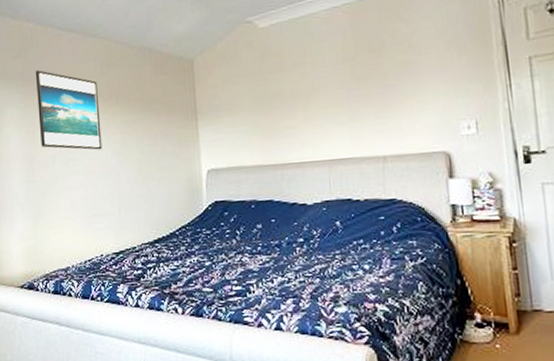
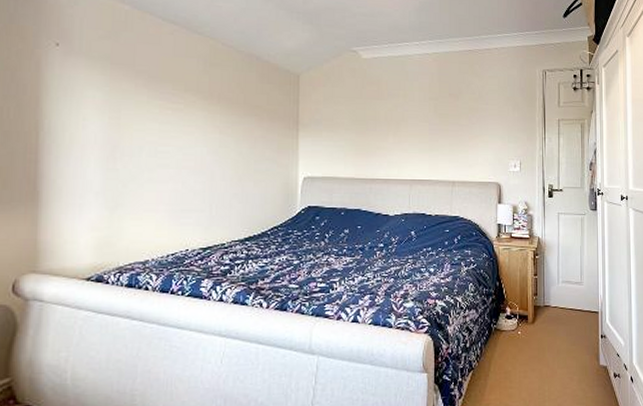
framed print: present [36,69,102,150] -> none [126,55,199,146]

